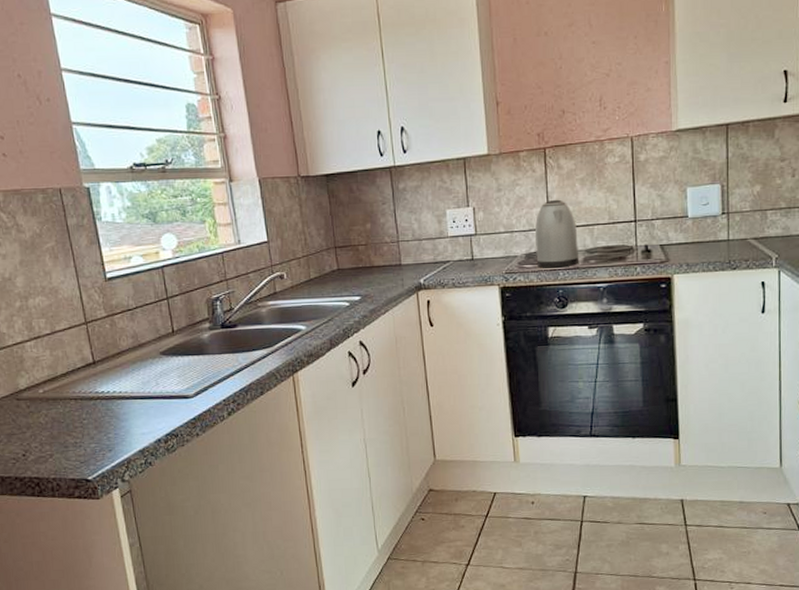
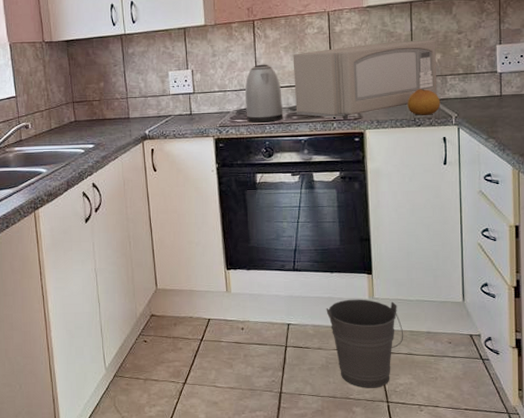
microwave: none [590,168,756,264] -> present [293,40,437,121]
bucket: none [627,466,714,565] -> present [326,299,404,388]
fruit: none [722,226,759,257] -> present [407,89,441,115]

